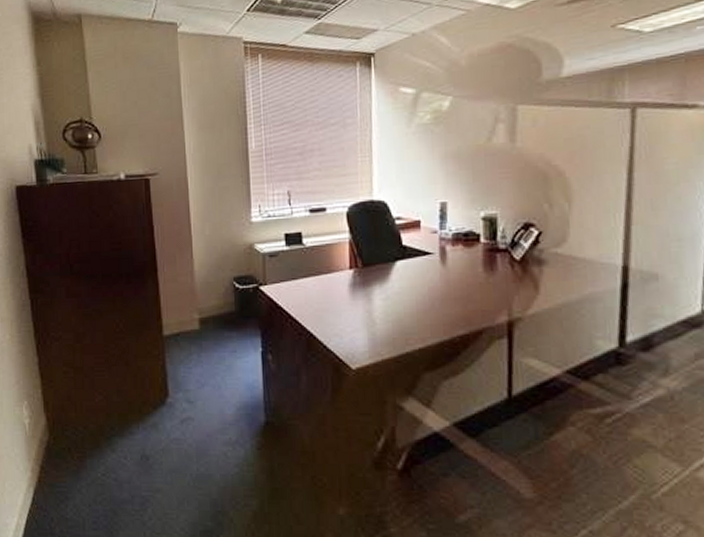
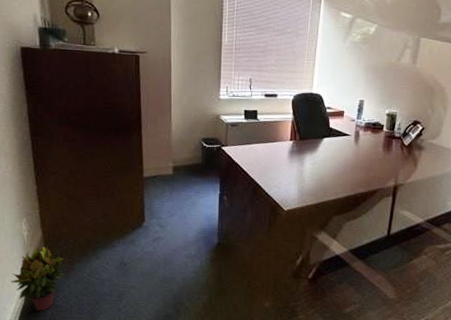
potted plant: none [12,436,76,527] -> present [11,245,66,311]

